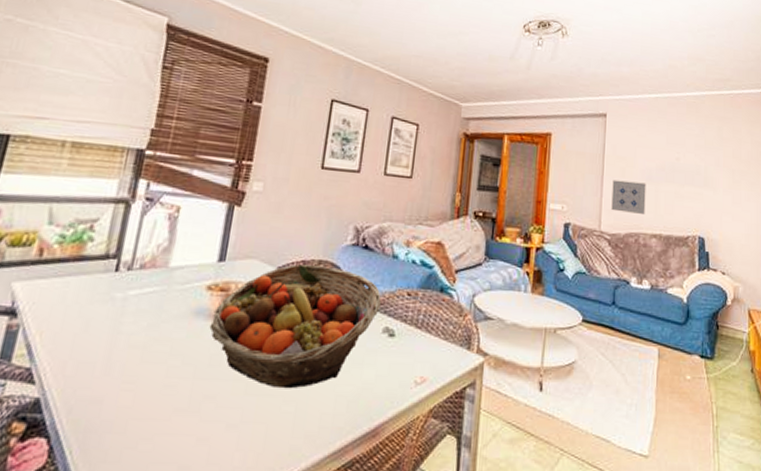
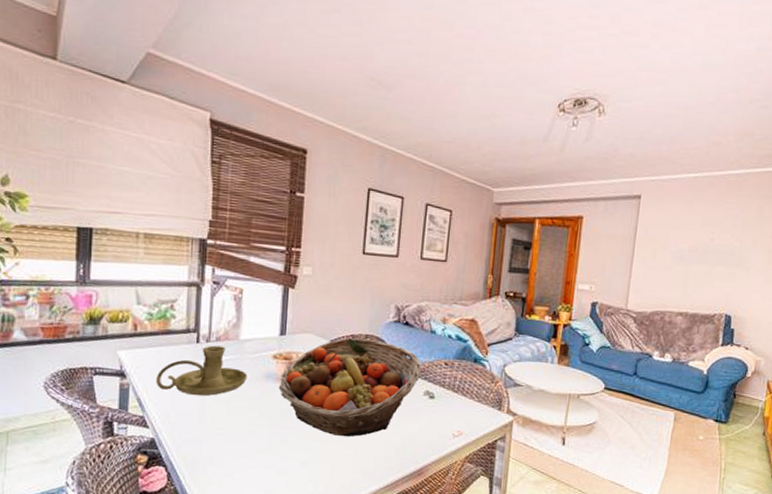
candle holder: none [54,274,173,340] -> present [155,345,248,397]
wall art: present [611,179,646,214] -> none [639,261,677,294]

